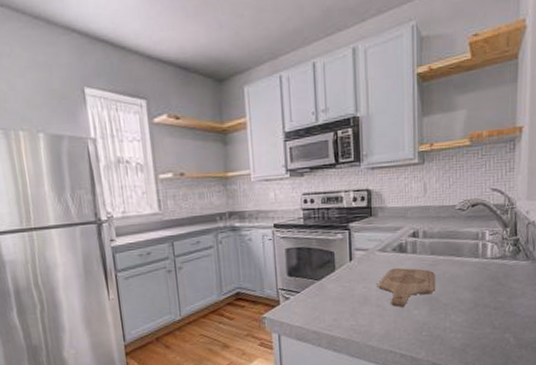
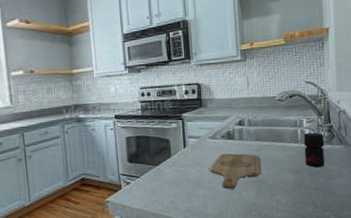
jar: none [485,246,509,285] -> present [304,132,325,168]

